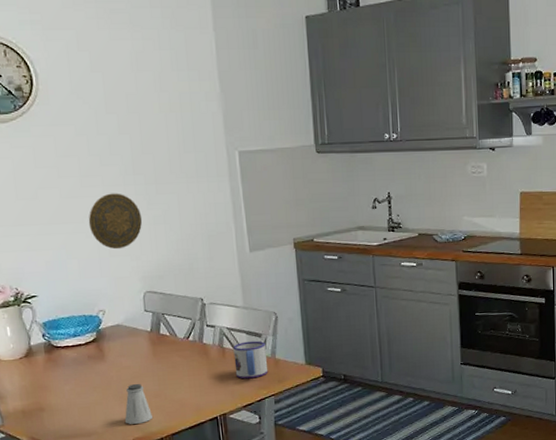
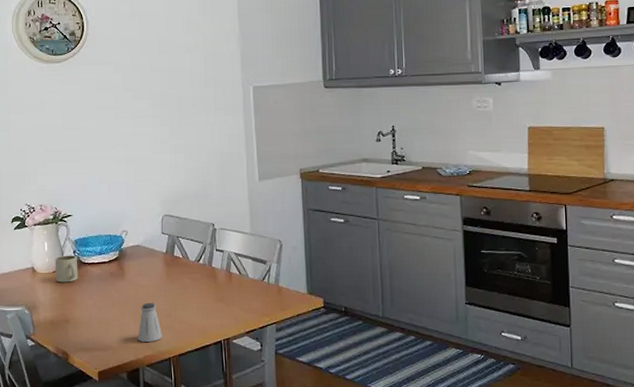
mug: none [20,339,51,370] -> present [55,255,78,283]
decorative plate: present [88,193,143,250] -> none [119,124,165,175]
mug: present [233,340,268,379] -> none [239,267,271,305]

